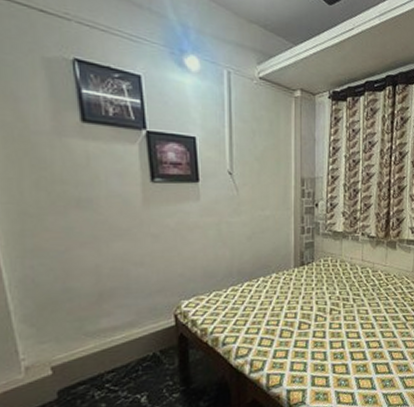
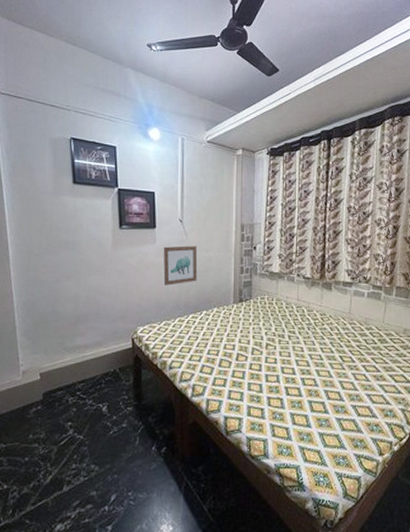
wall art: none [209,203,252,250] -> present [163,246,198,285]

